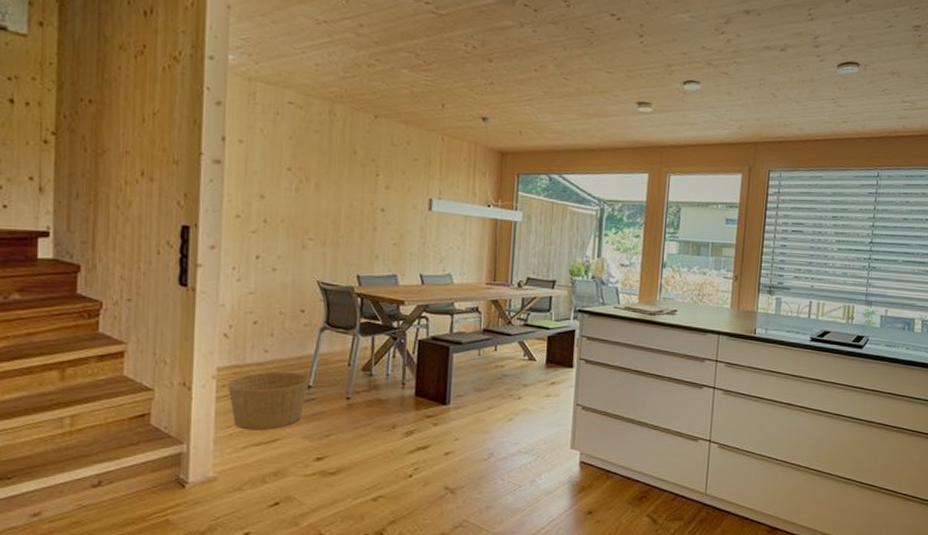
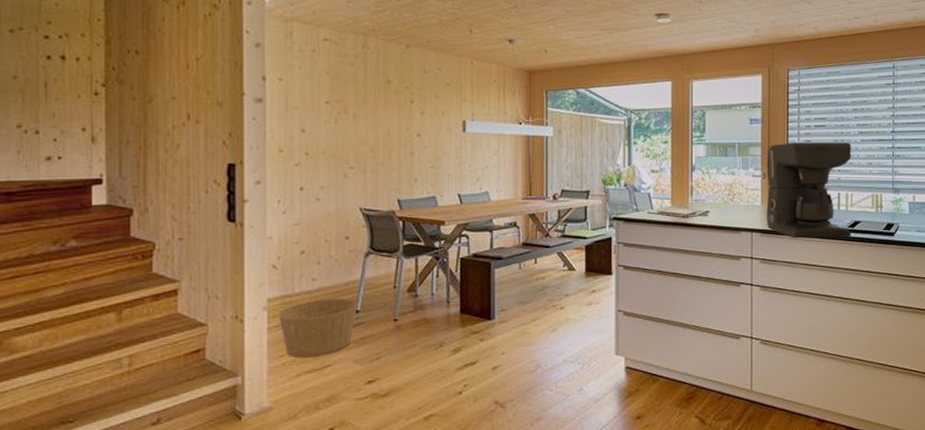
coffee maker: none [734,245,828,347] -> present [766,142,852,239]

